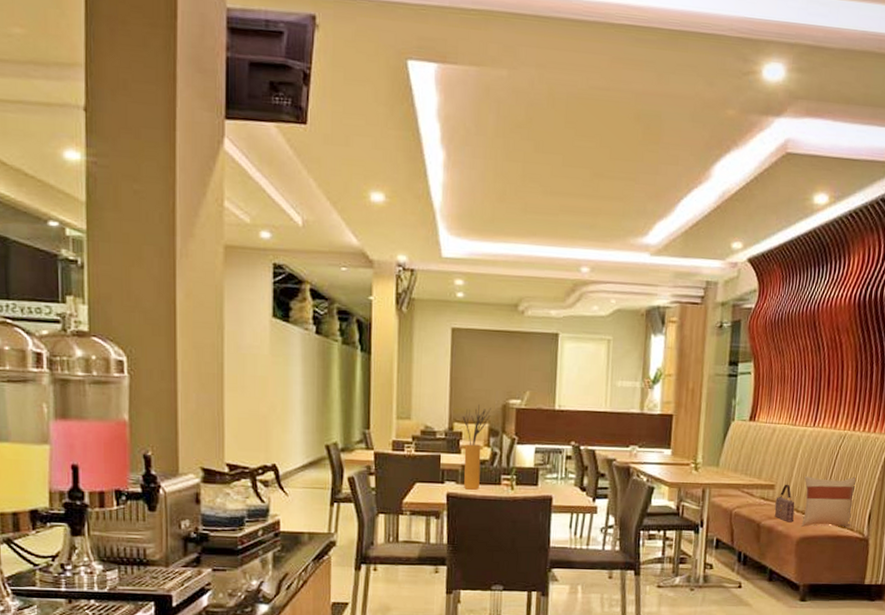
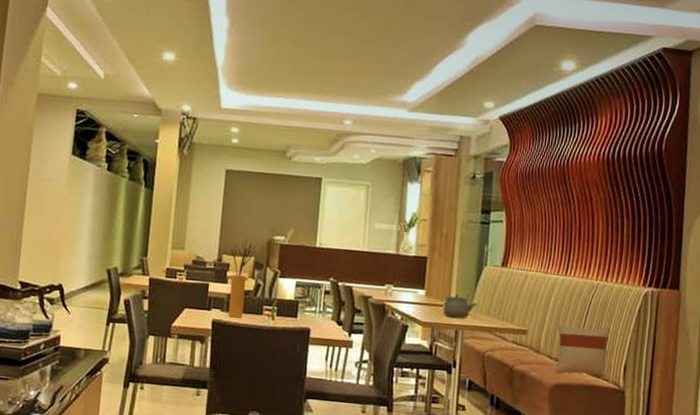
tea kettle: none [689,444,725,477] -> present [443,287,477,319]
handbag: present [774,484,795,523] -> none [527,330,548,369]

